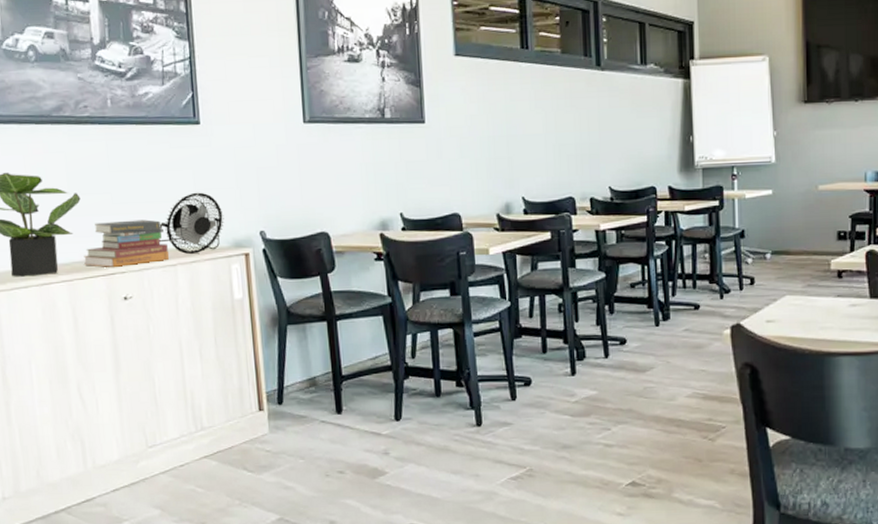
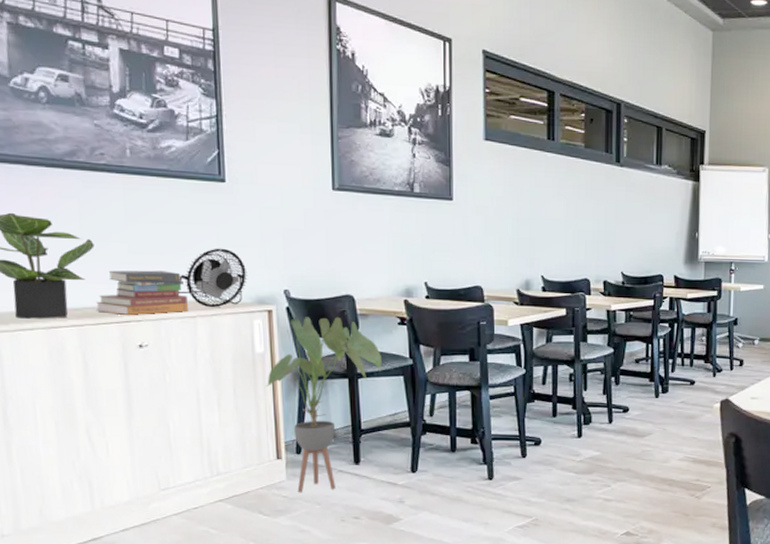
house plant: none [245,255,360,447] -> present [266,316,382,493]

